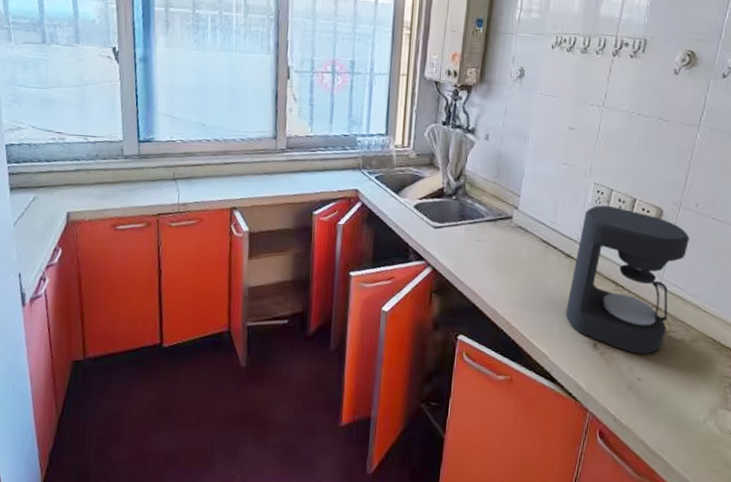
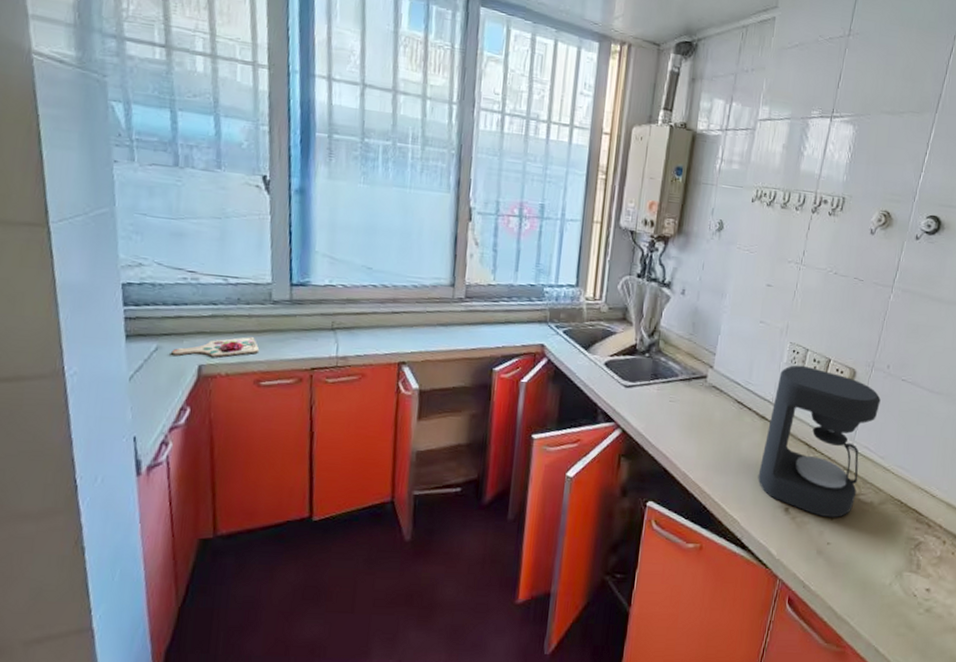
cutting board: none [45,187,115,205] -> present [171,337,260,357]

